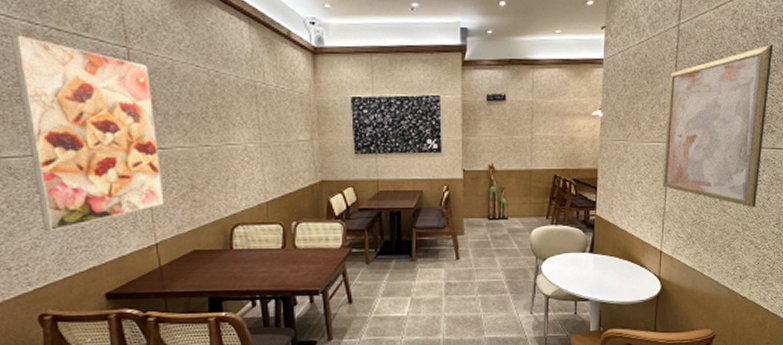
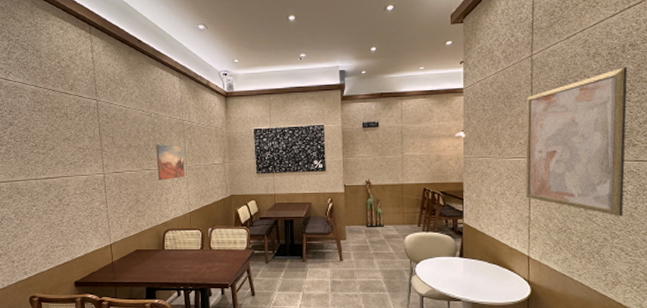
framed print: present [10,34,164,232] -> none [23,95,117,235]
wall art: none [218,113,259,161] -> present [156,144,185,181]

